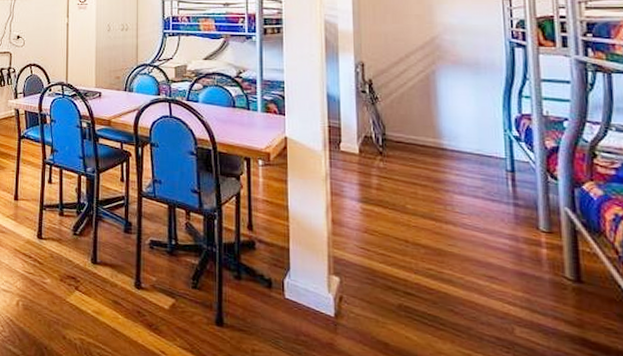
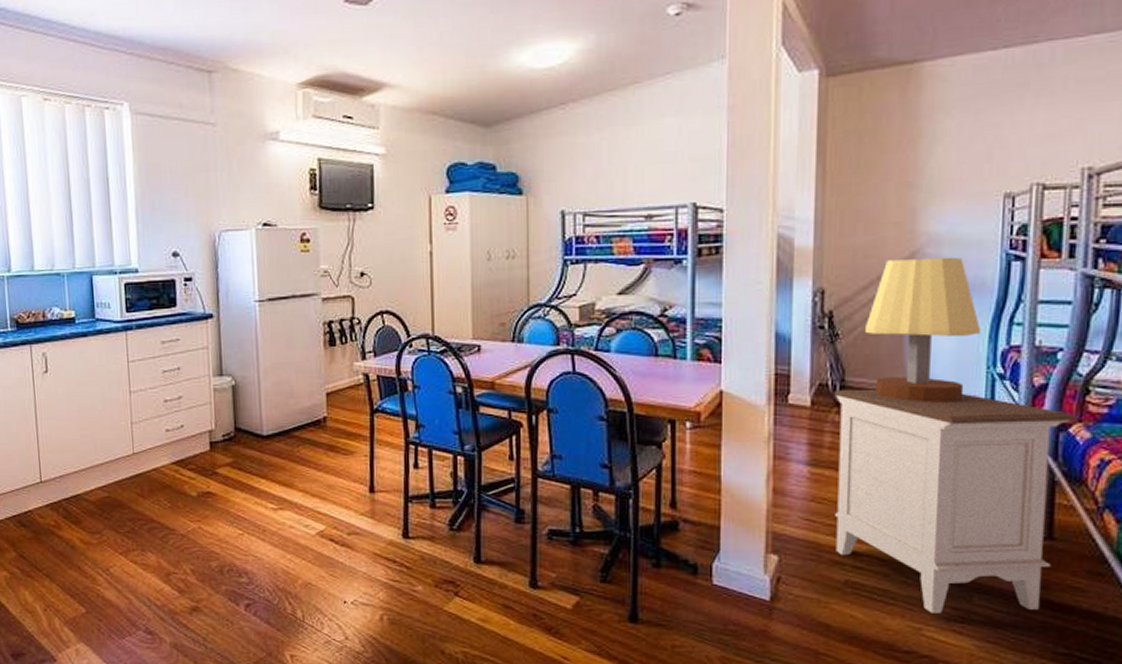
nightstand: none [378,141,588,347] -> present [834,389,1077,613]
table lamp: none [399,42,496,158] -> present [866,257,982,403]

